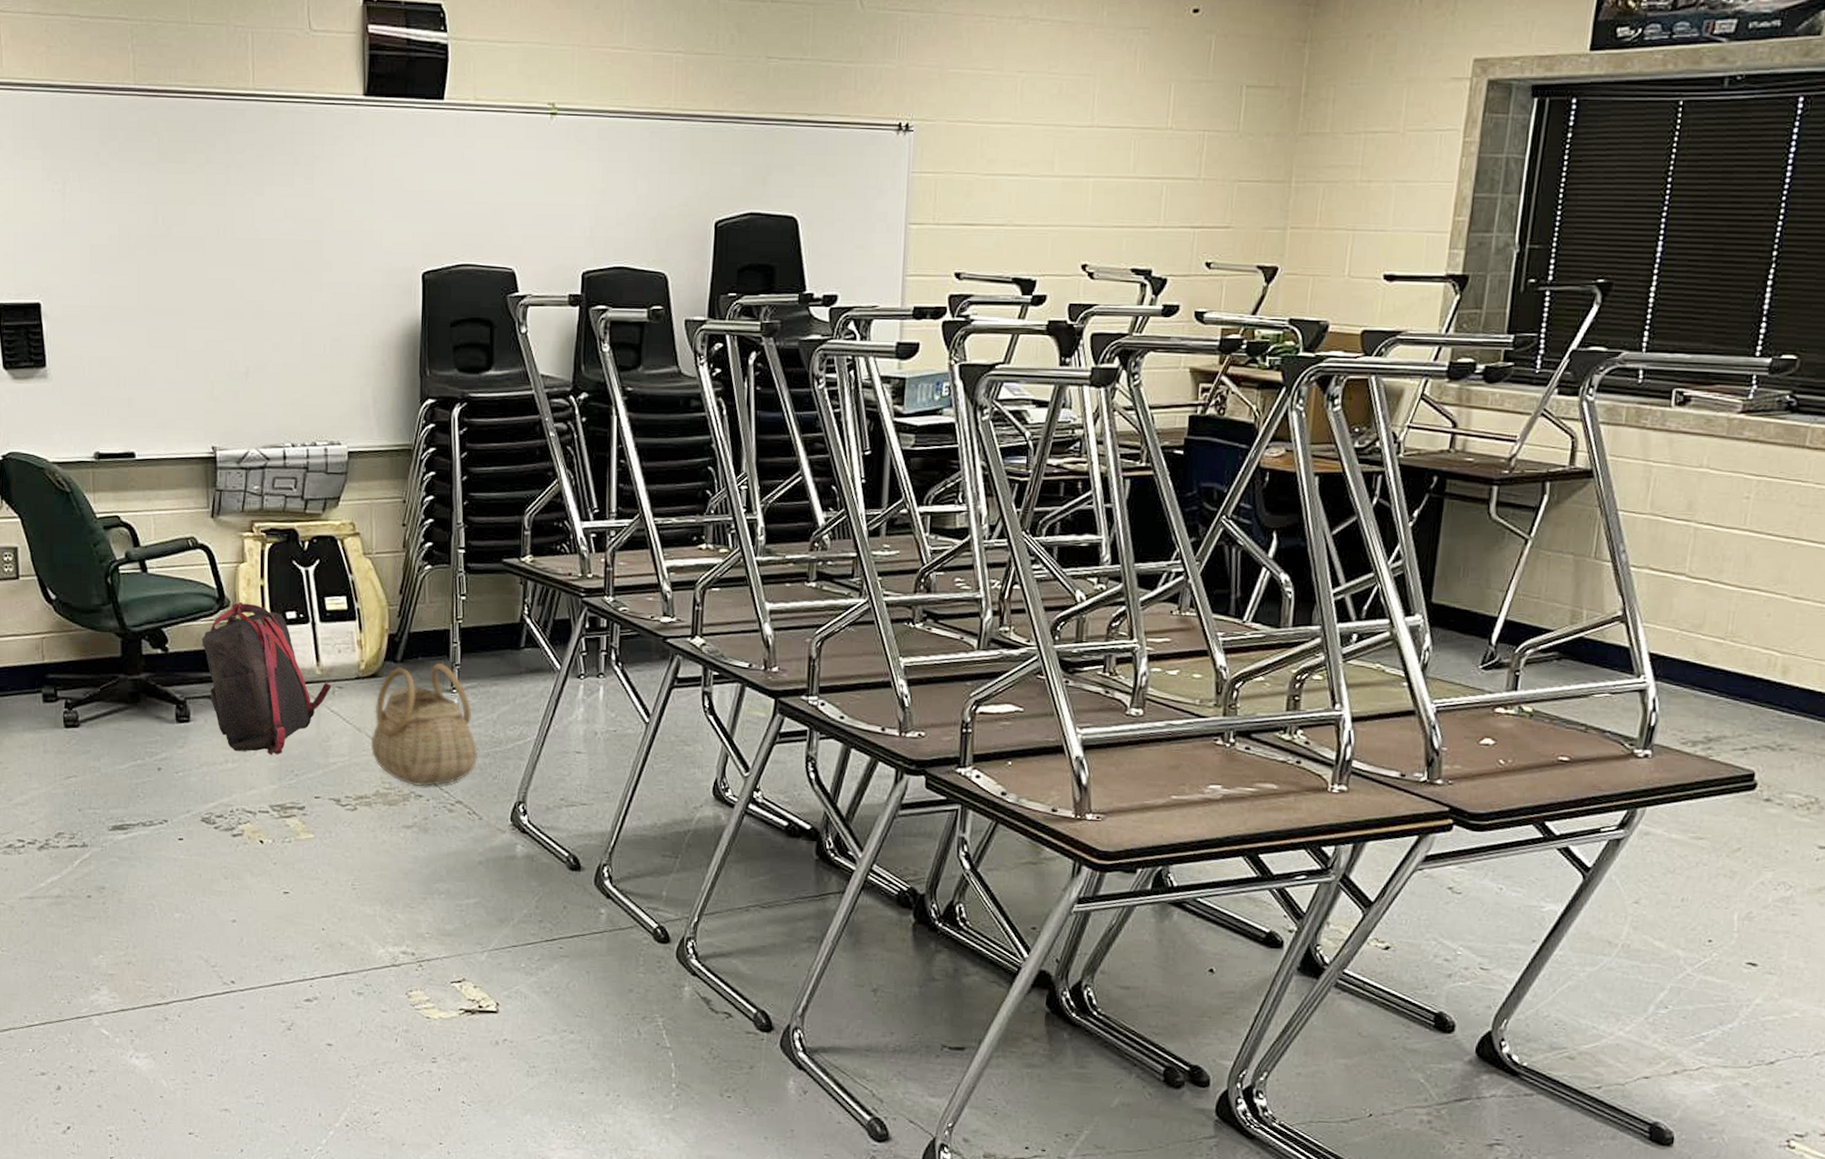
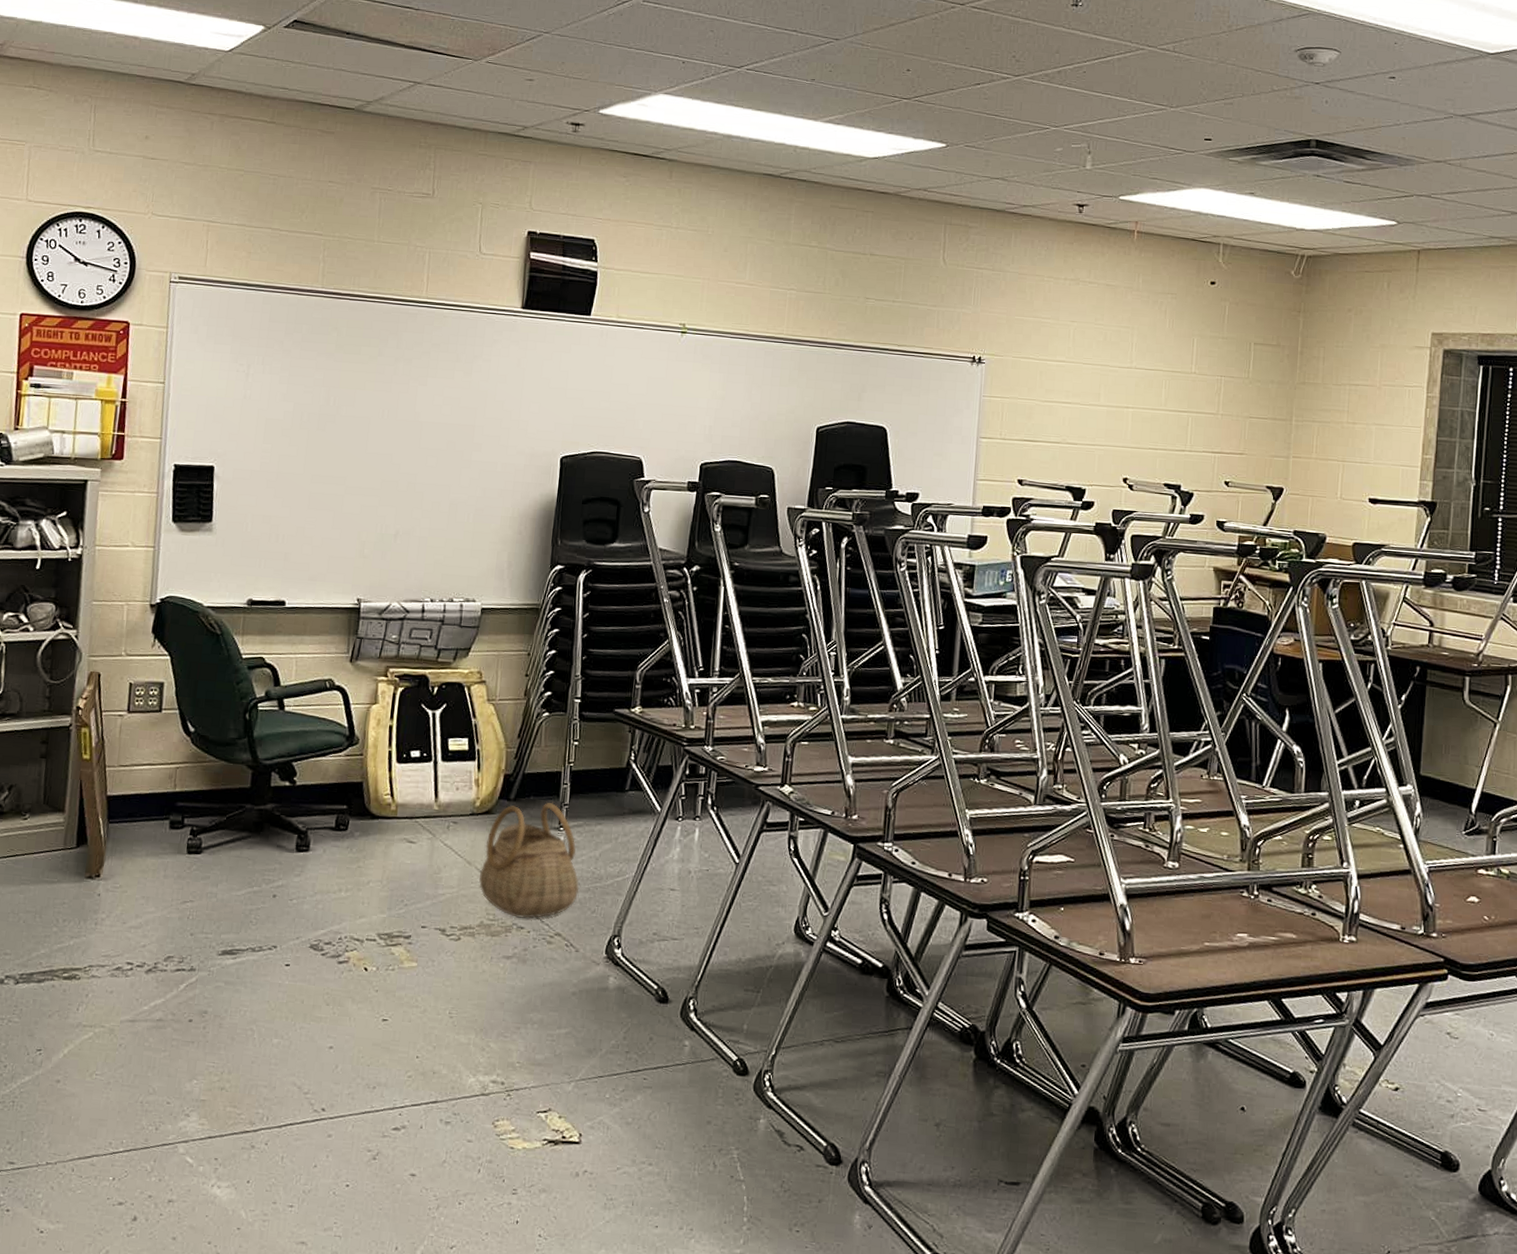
backpack: present [202,601,332,755] -> none [328,740,447,885]

